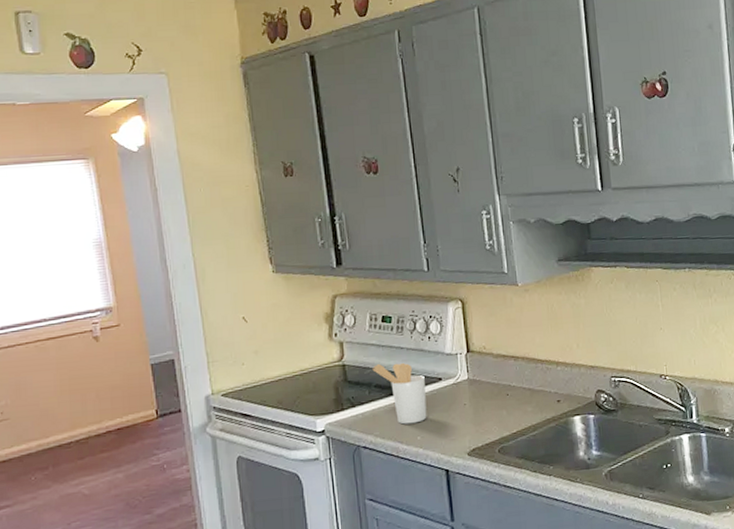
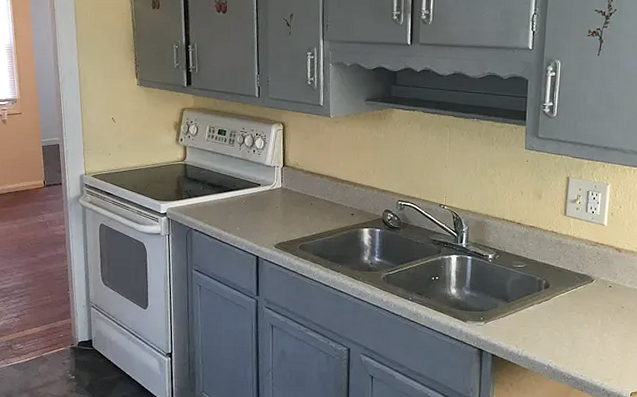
utensil holder: present [372,362,427,425] -> none [207,166,247,217]

